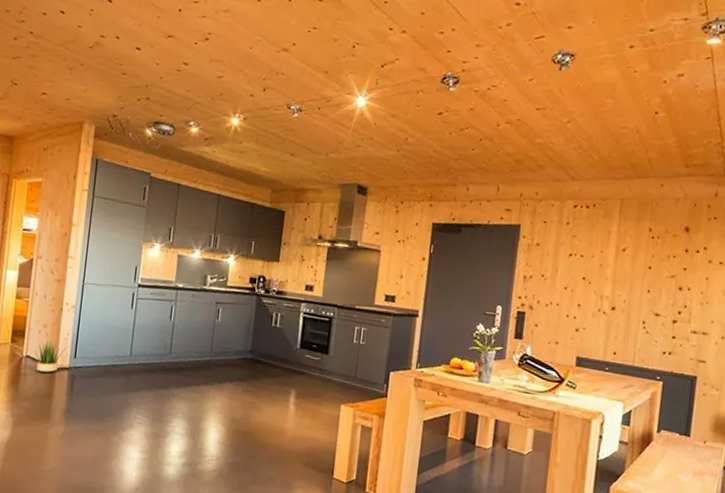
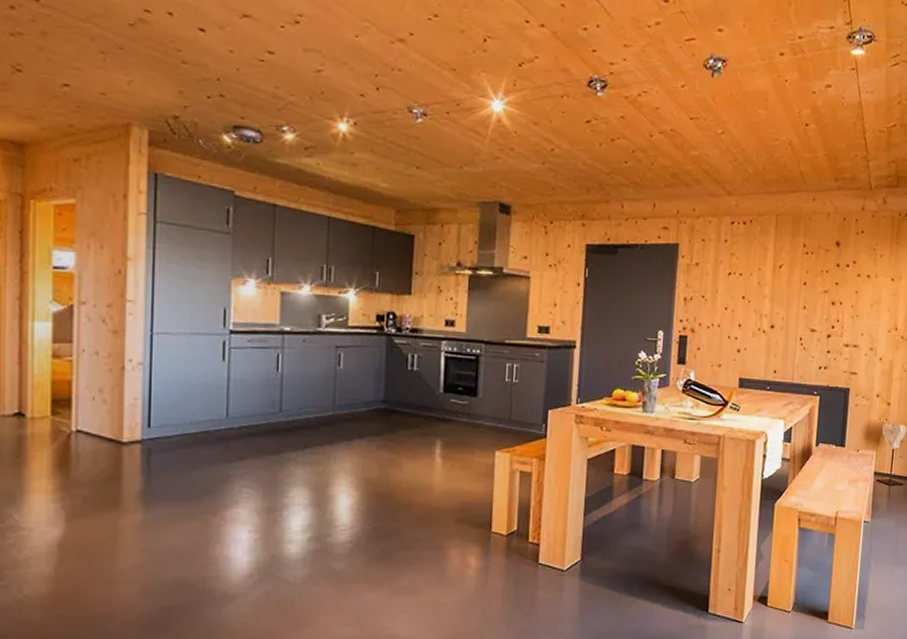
potted plant: present [35,339,69,374] -> none [89,407,138,450]

